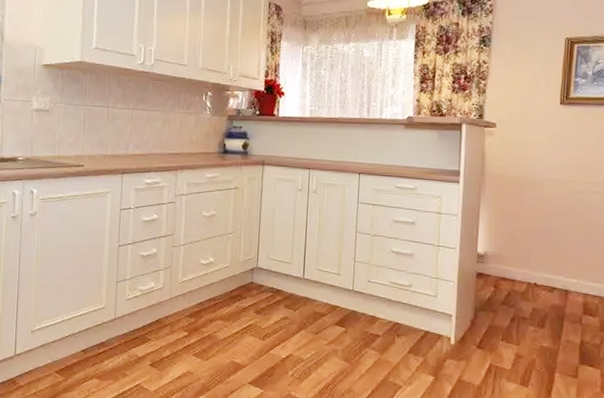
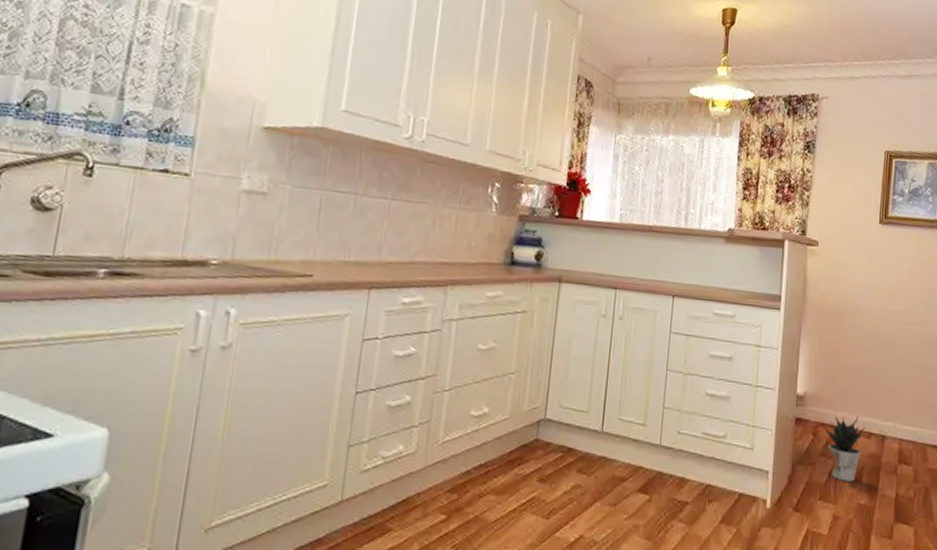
potted plant: none [503,270,548,328] -> present [822,414,866,482]

